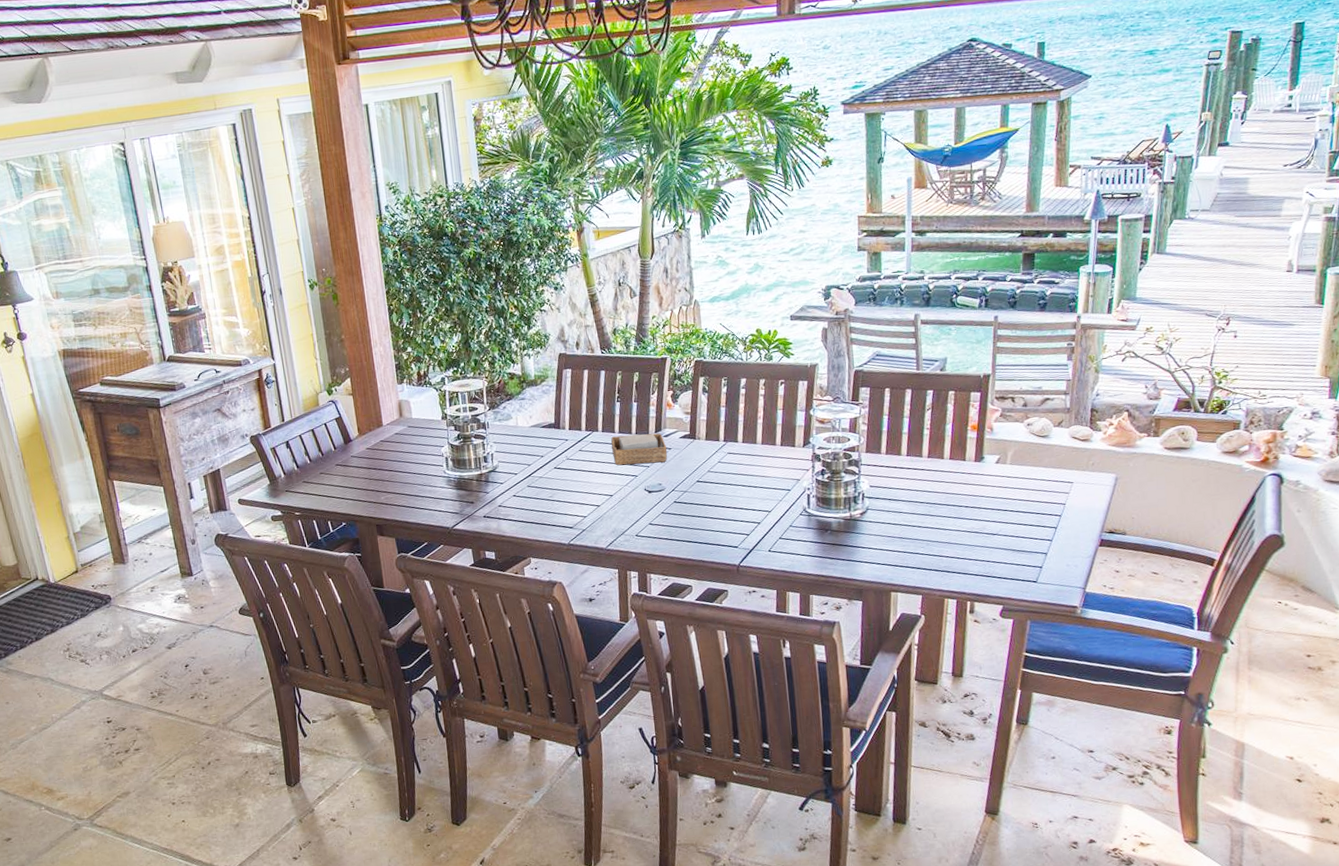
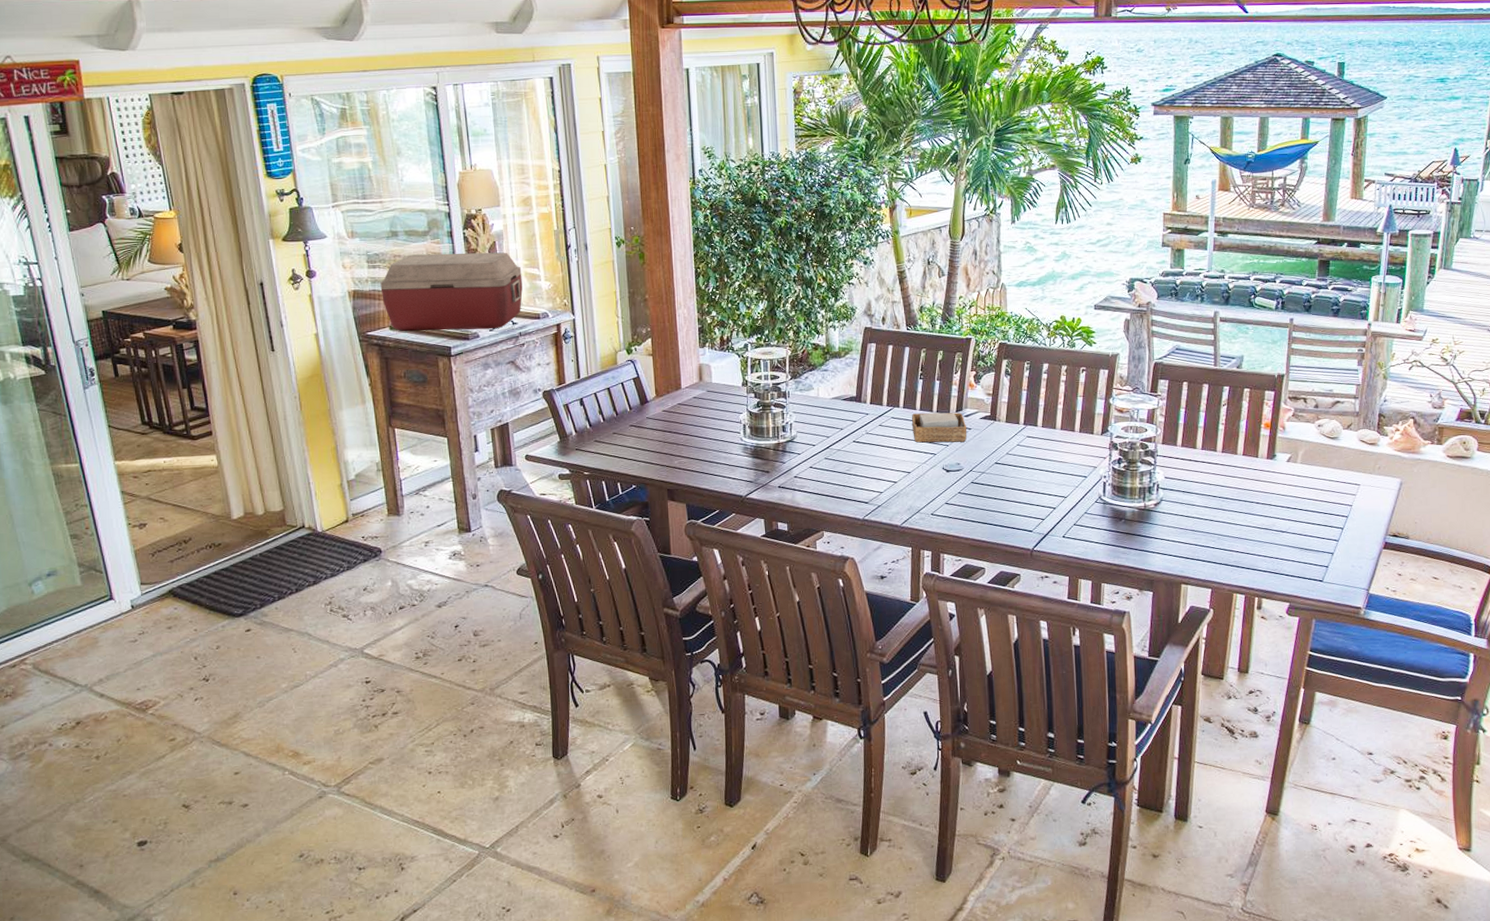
cooler: none [87,302,223,386] -> present [380,252,523,331]

